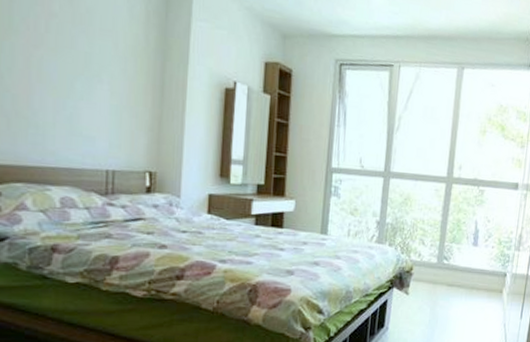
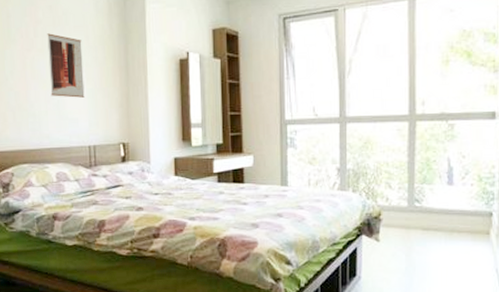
wall art: none [61,31,109,114] -> present [47,33,85,98]

